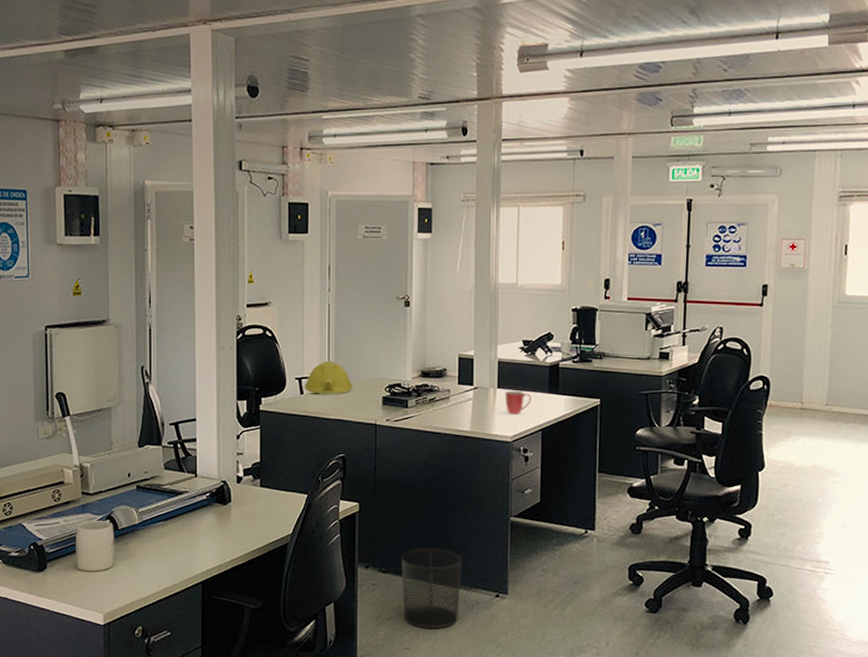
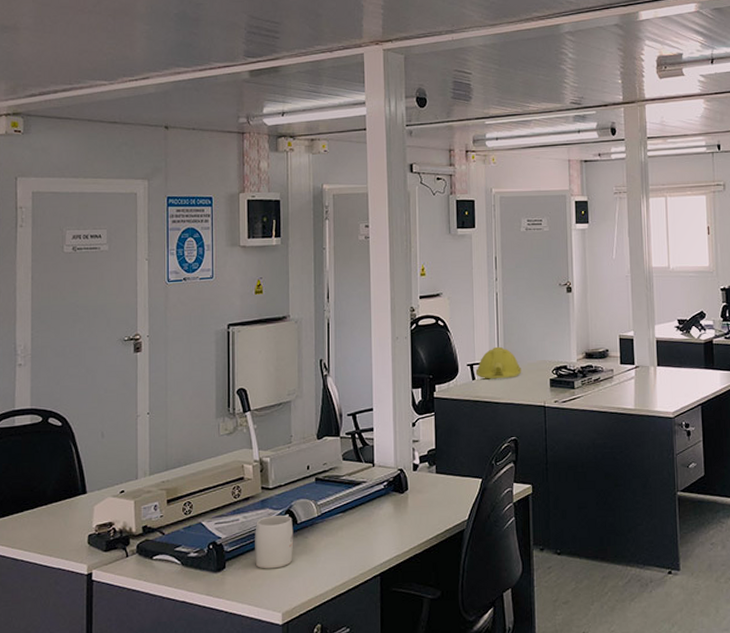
waste bin: present [401,548,462,629] -> none [575,527,634,611]
mug: present [505,390,532,414] -> none [664,367,690,391]

